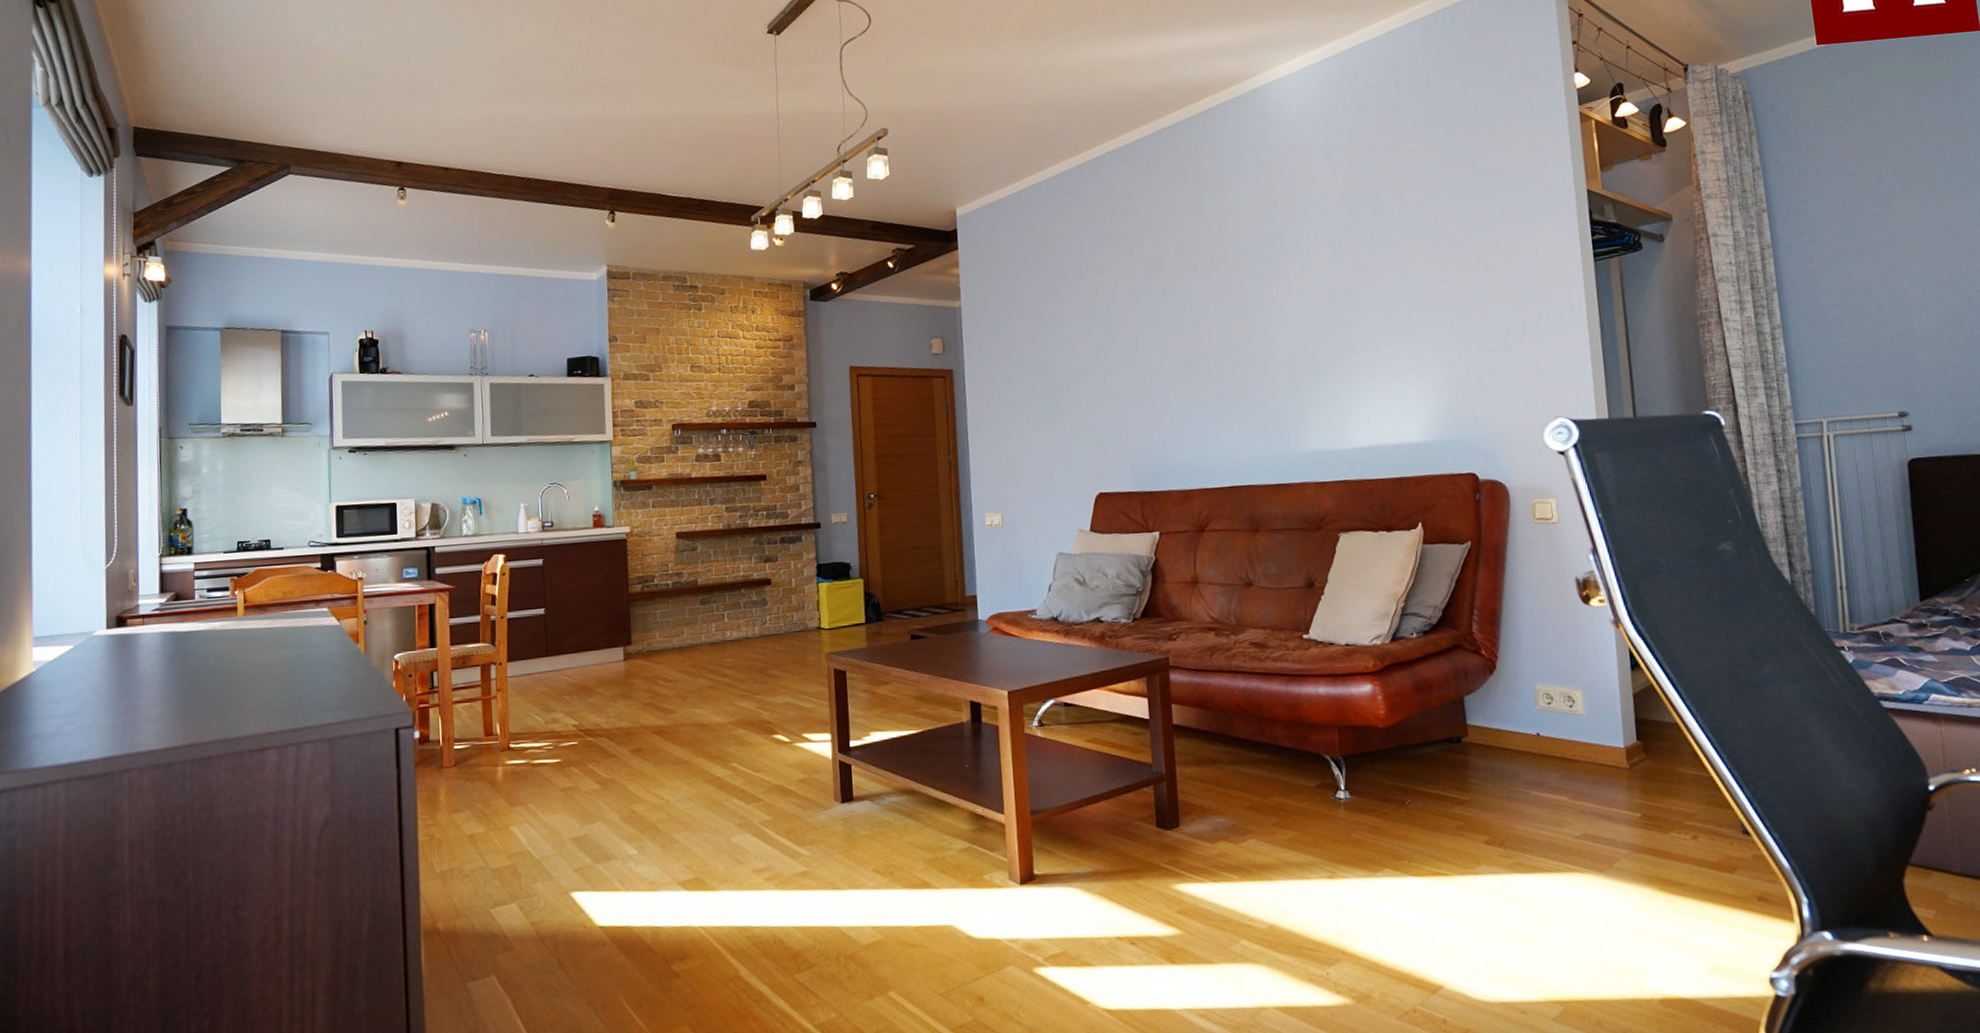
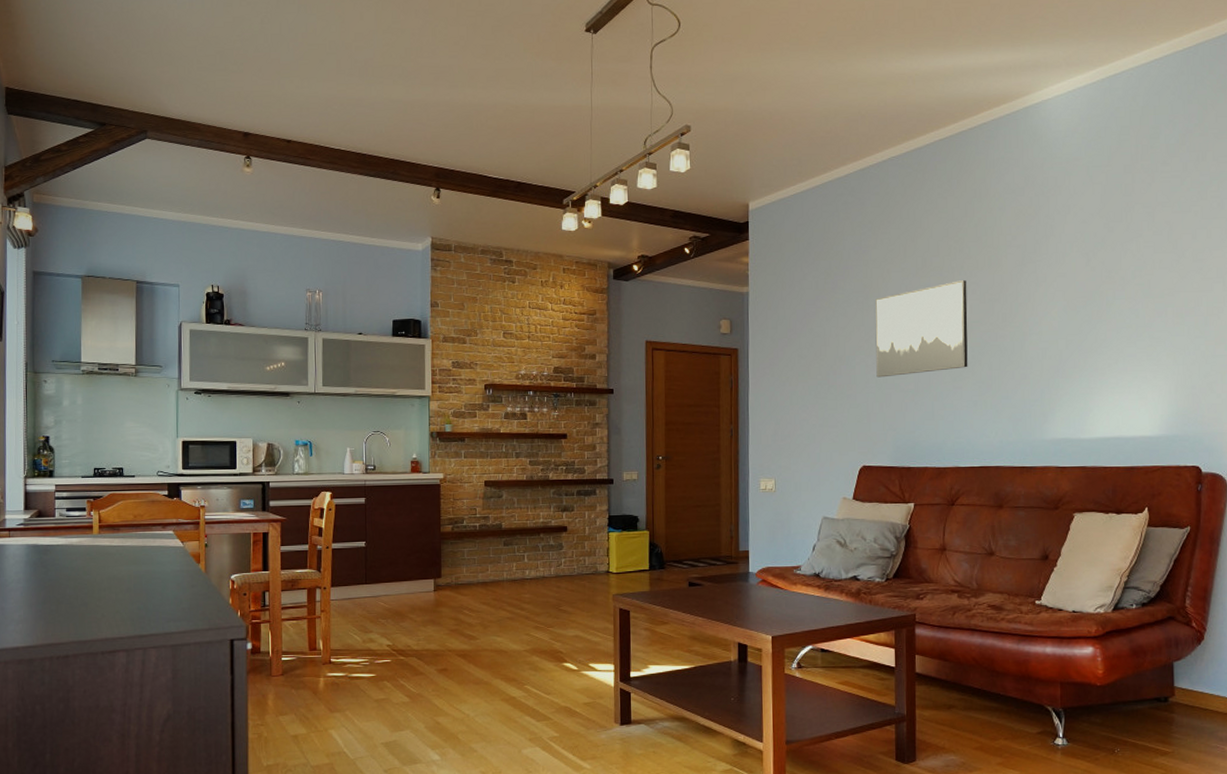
wall art: none [1102,281,1210,394] -> present [875,280,968,378]

